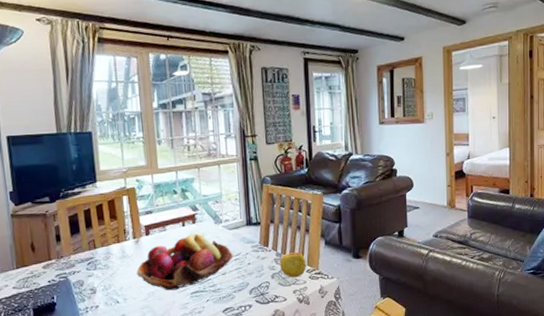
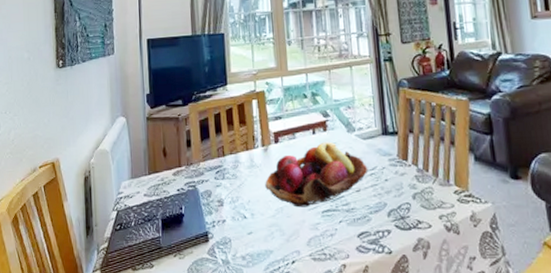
apple: present [279,251,307,278] -> none [421,167,454,200]

